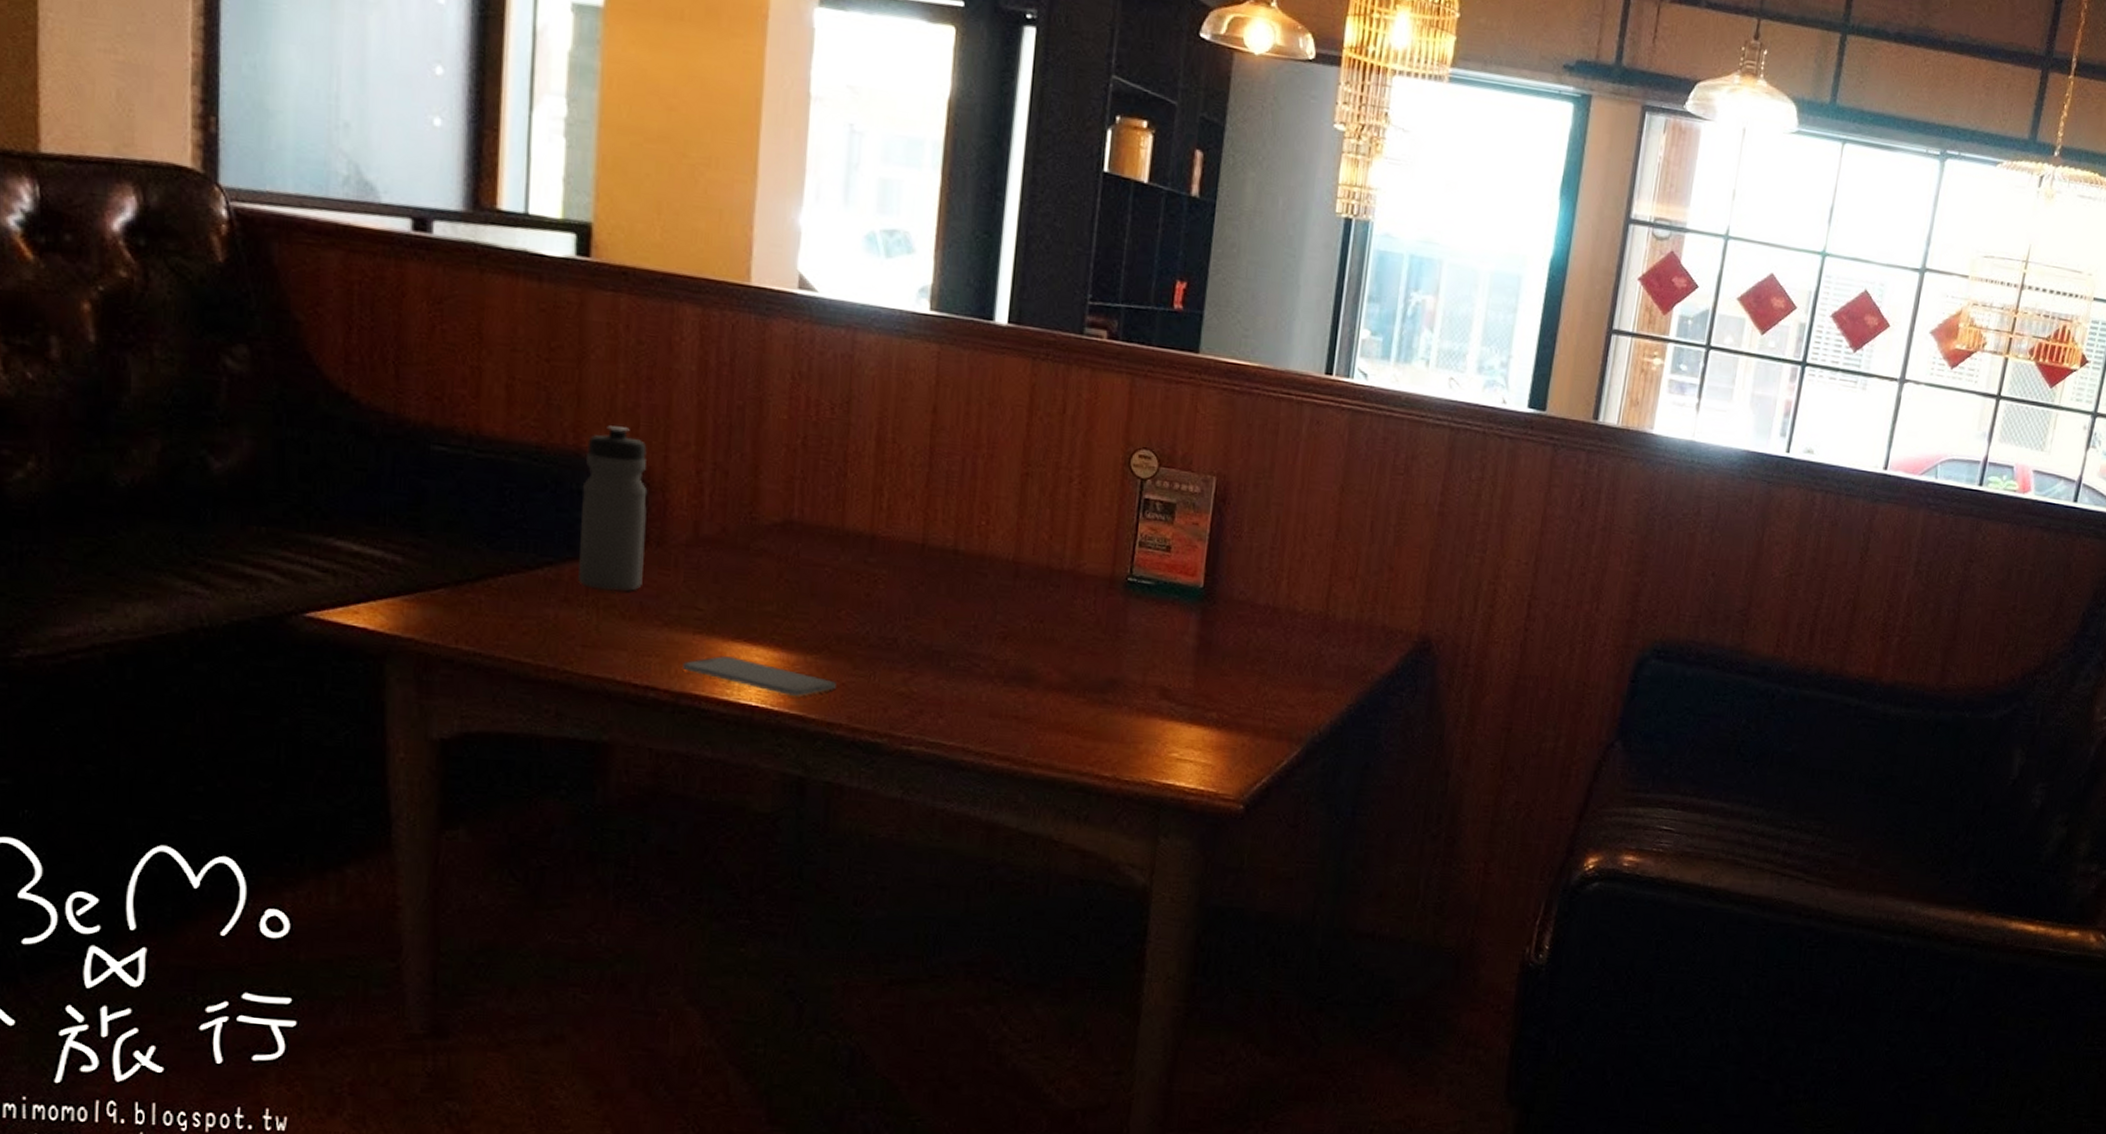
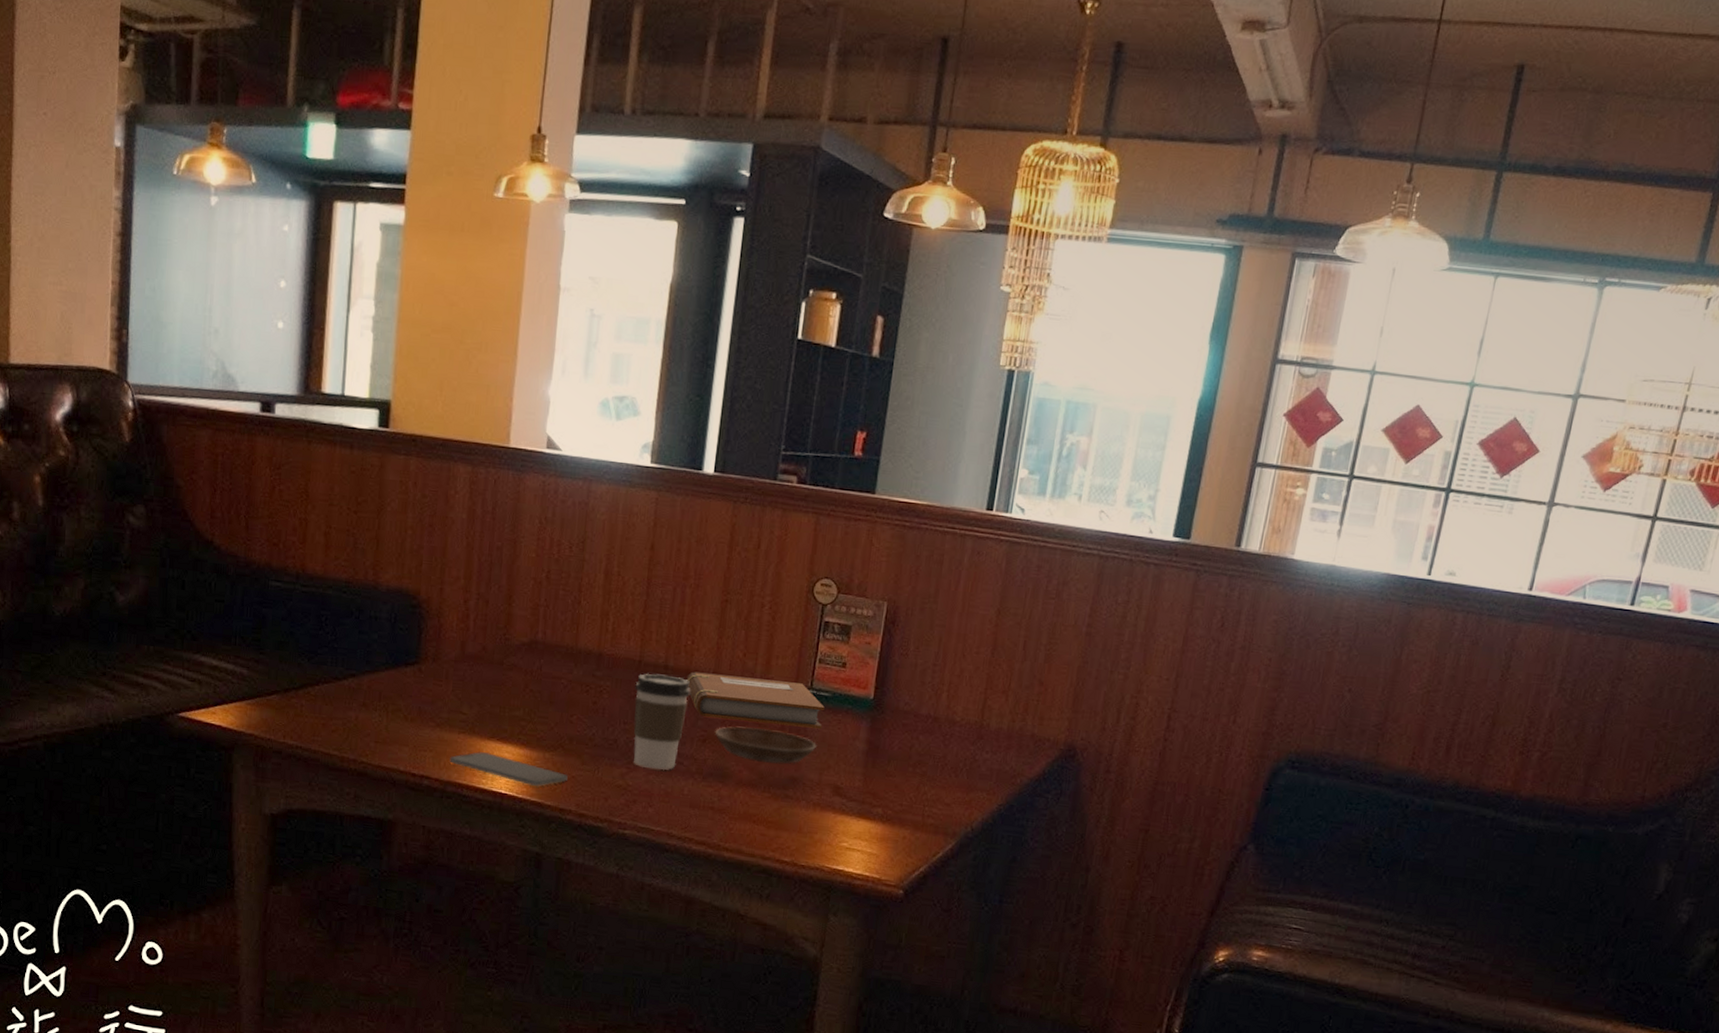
water bottle: present [578,425,648,592] -> none [374,563,427,699]
coffee cup: none [917,559,986,675] -> present [633,673,690,771]
notebook: none [981,557,1147,623] -> present [686,672,825,729]
saucer: none [1017,620,1139,664] -> present [715,726,816,765]

